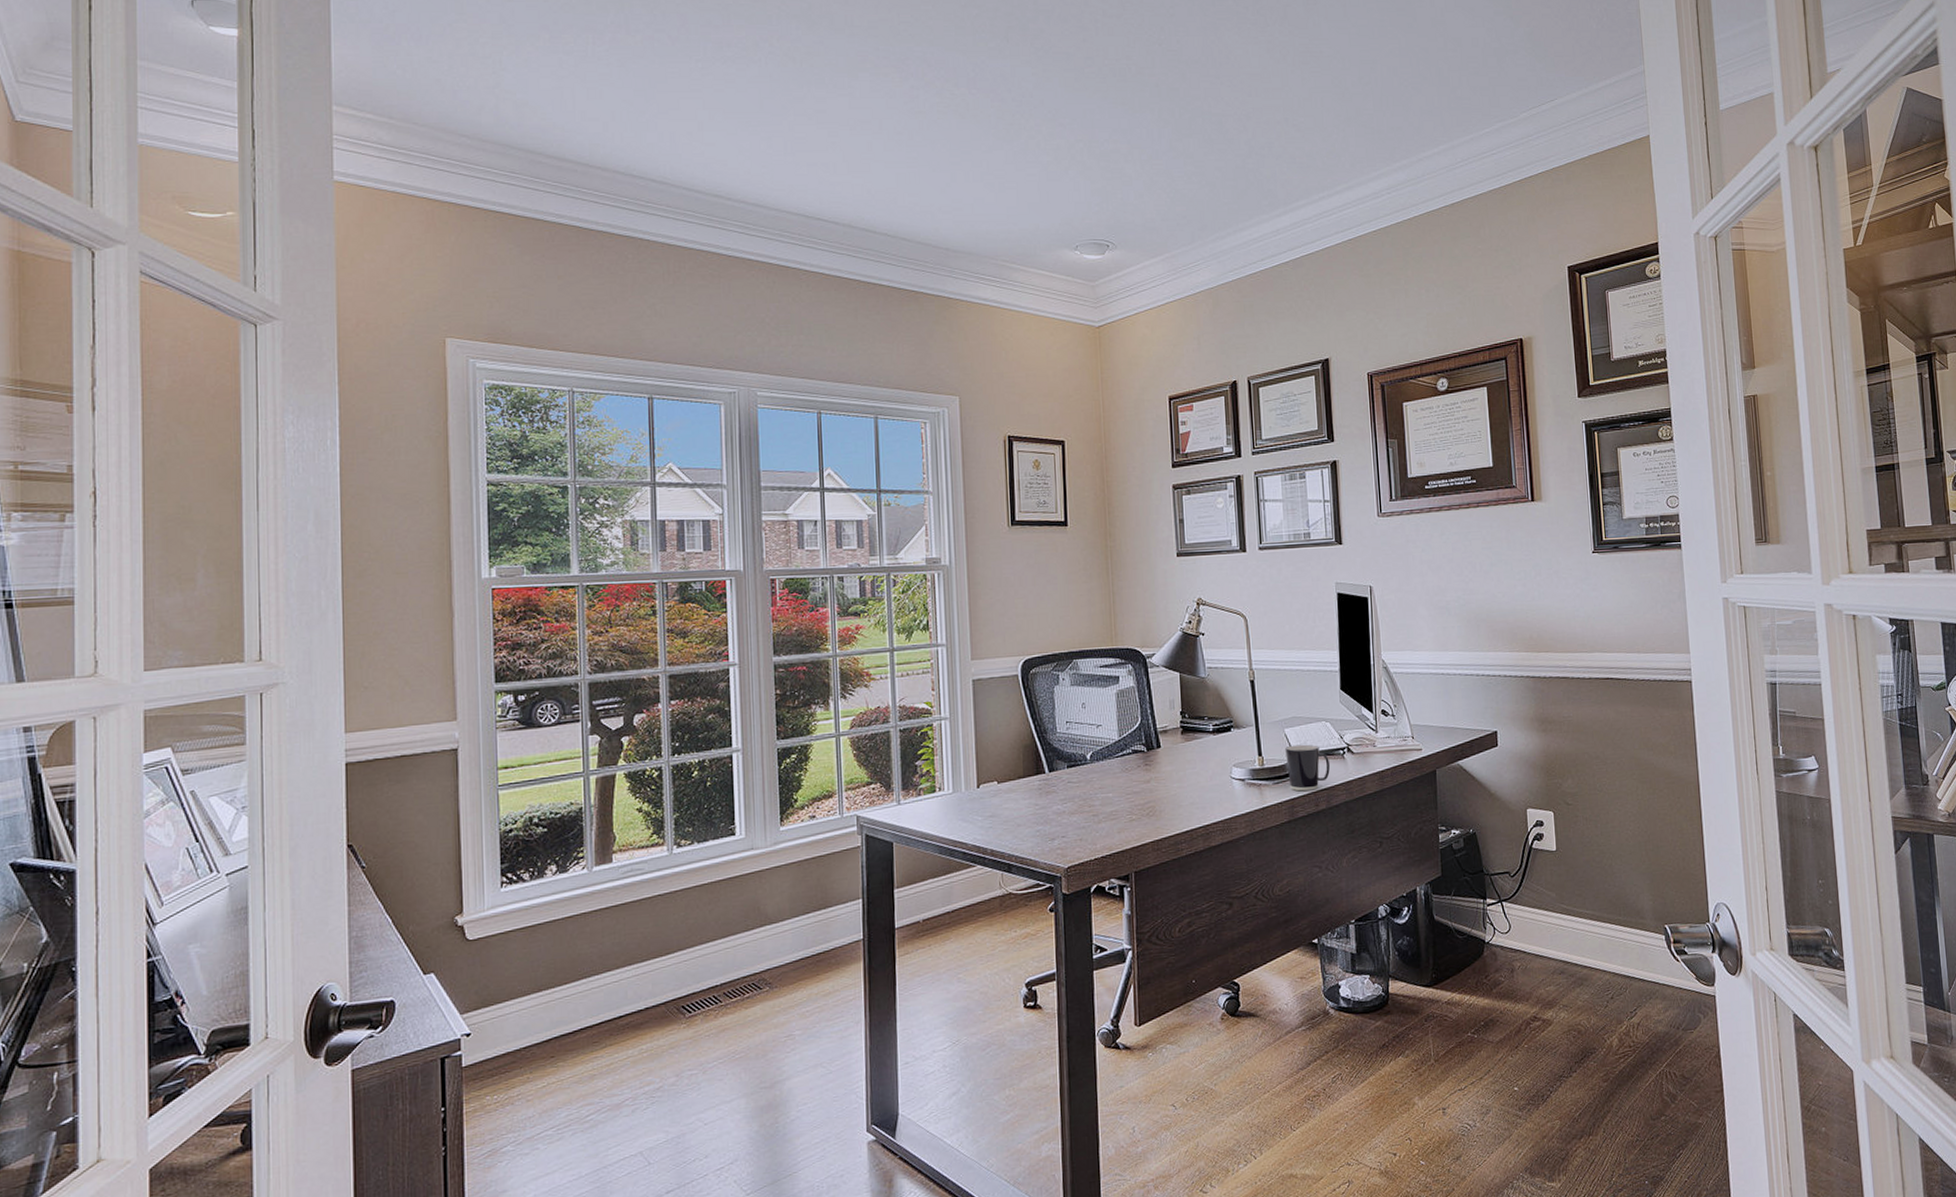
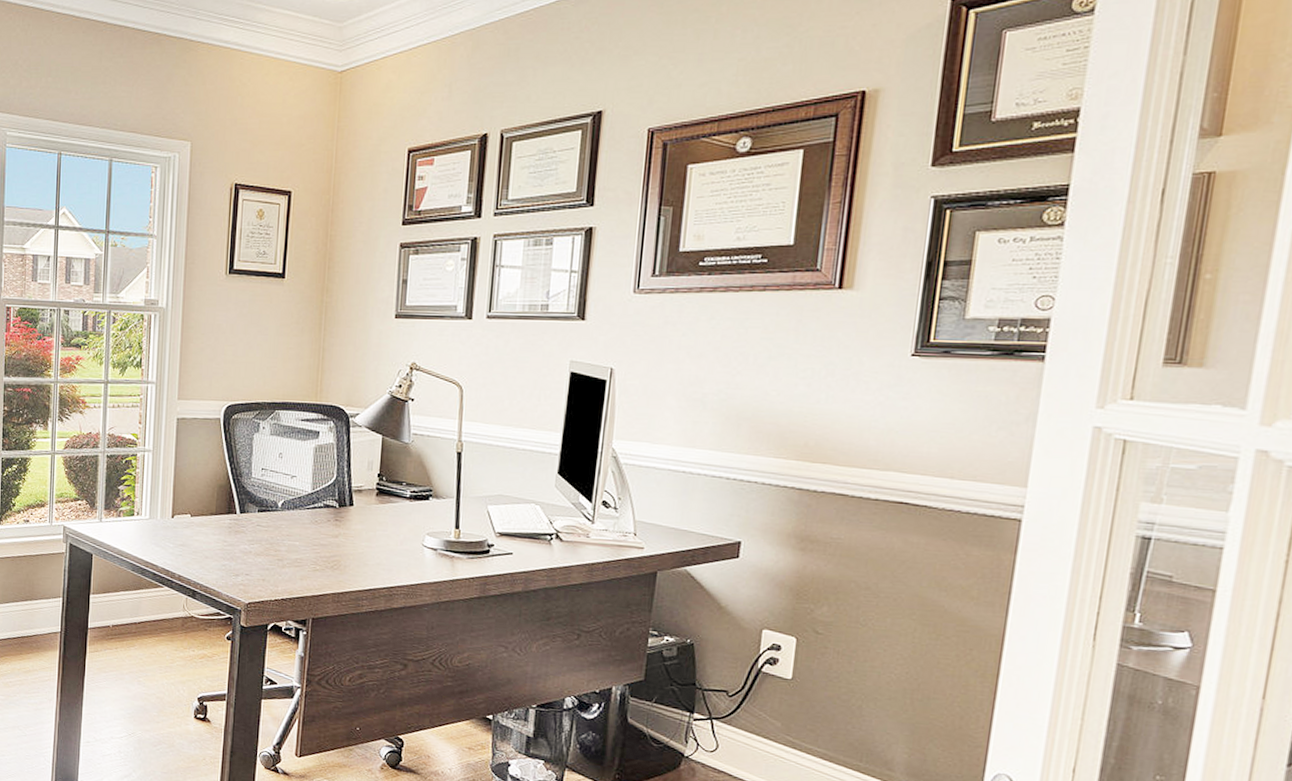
mug: present [1285,744,1331,791] -> none [484,523,534,571]

